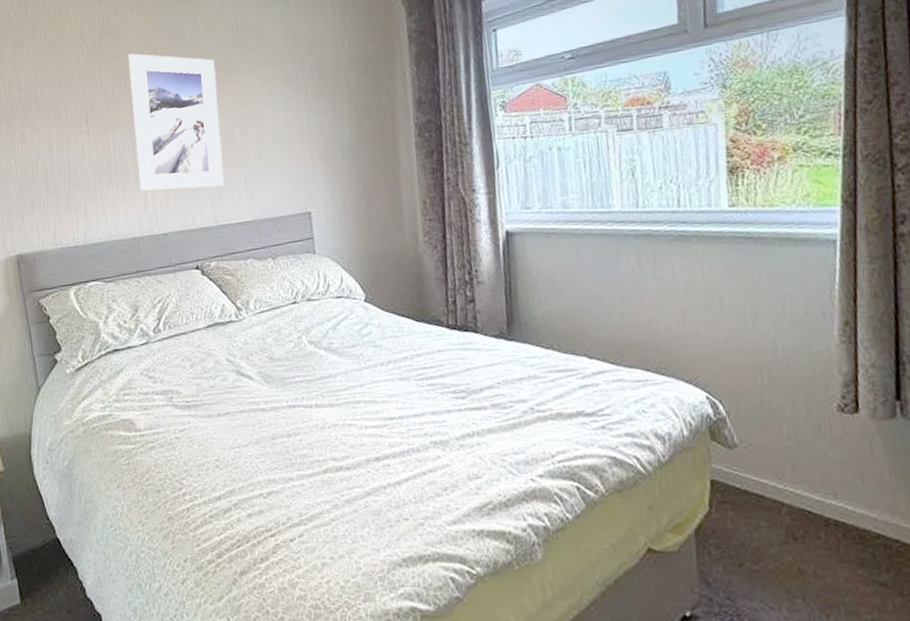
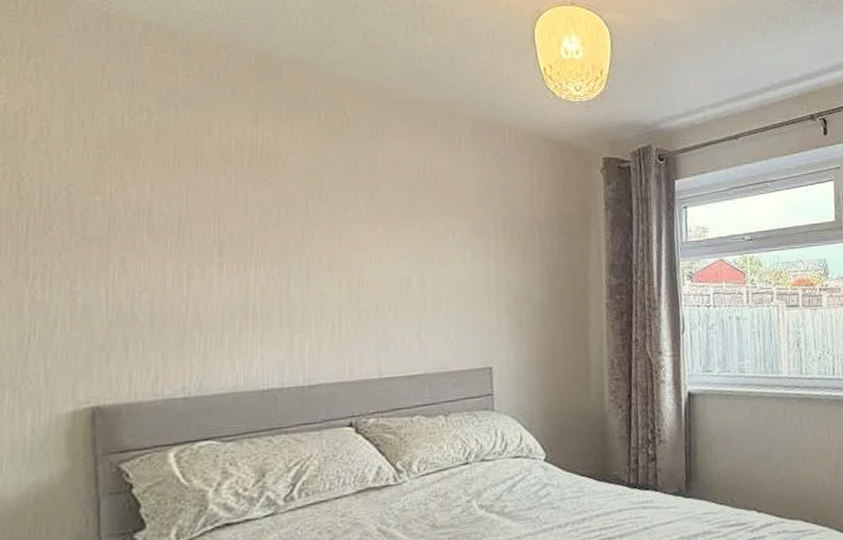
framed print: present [127,53,224,191] -> none [284,182,395,336]

